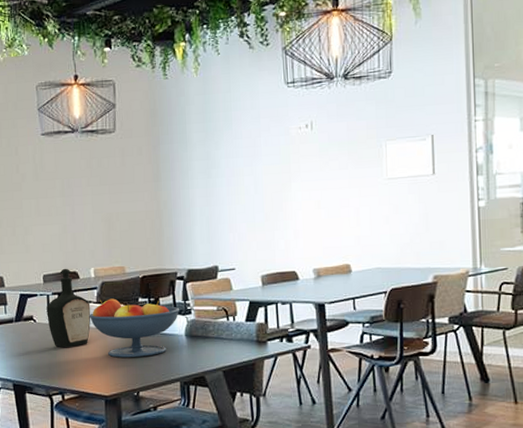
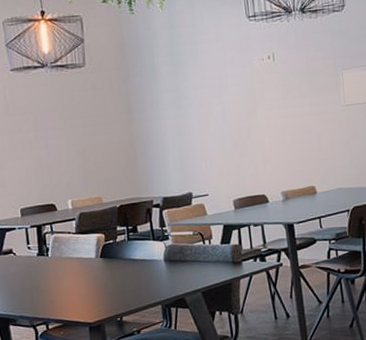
bottle: present [46,268,91,348] -> none [25,201,71,280]
fruit bowl: present [89,298,180,358] -> none [69,228,158,285]

